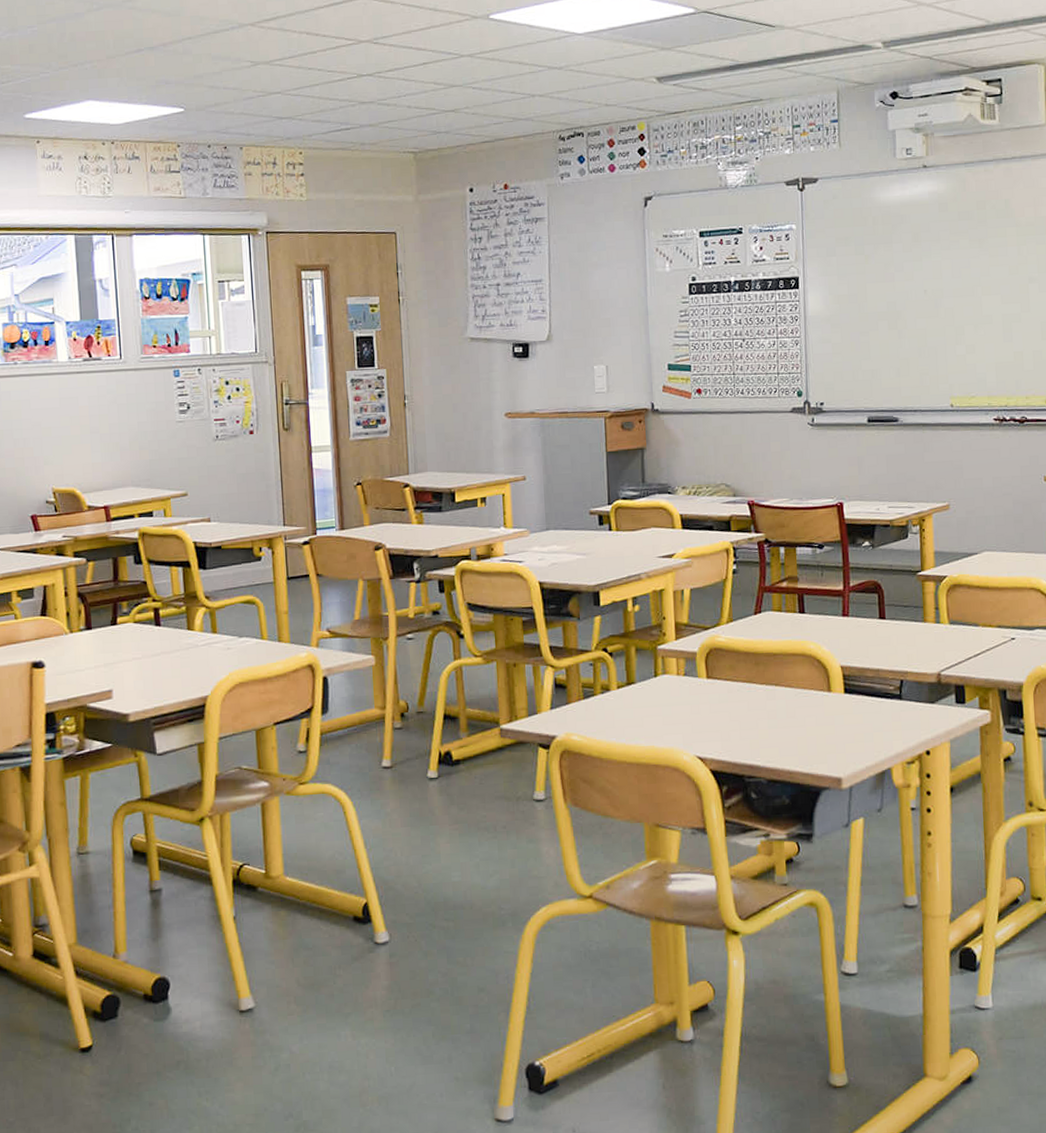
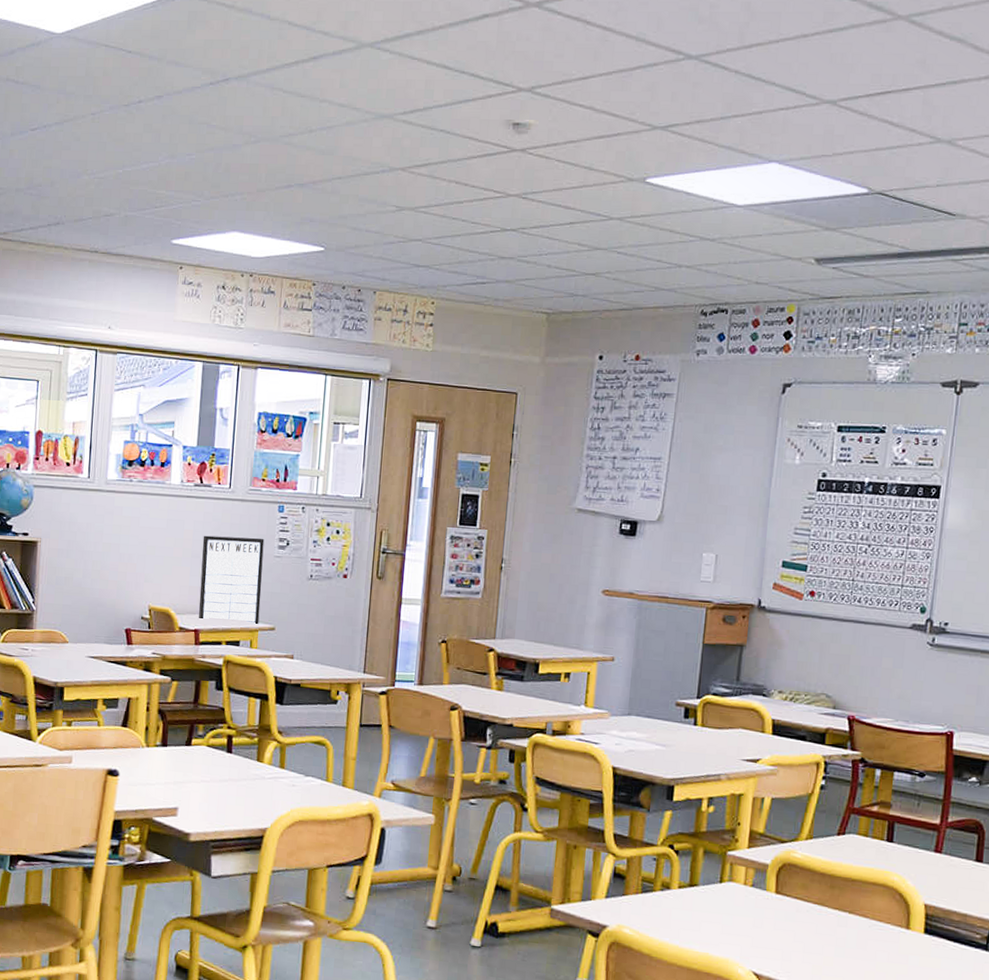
writing board: none [99,405,170,494] -> present [198,535,265,624]

